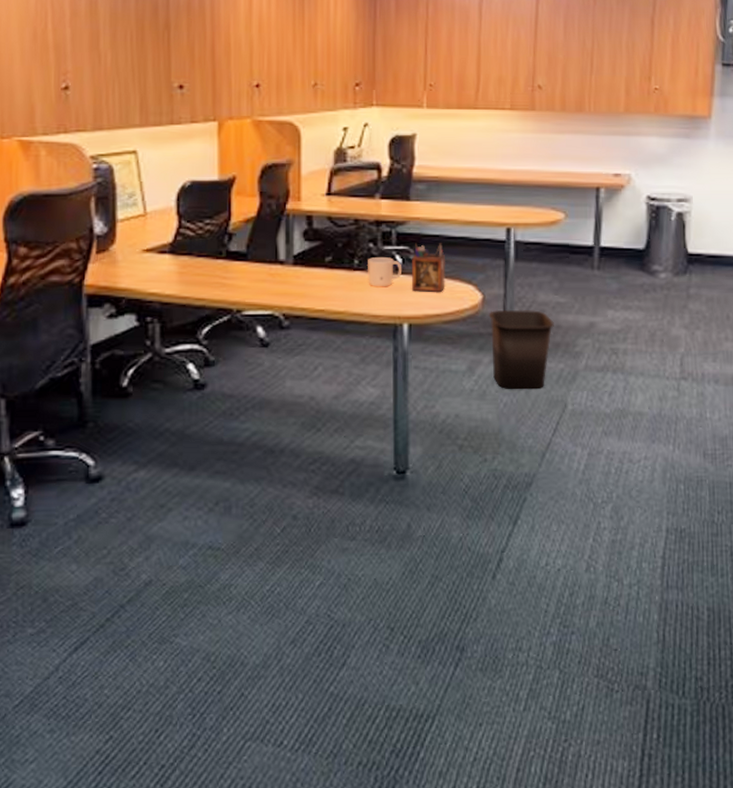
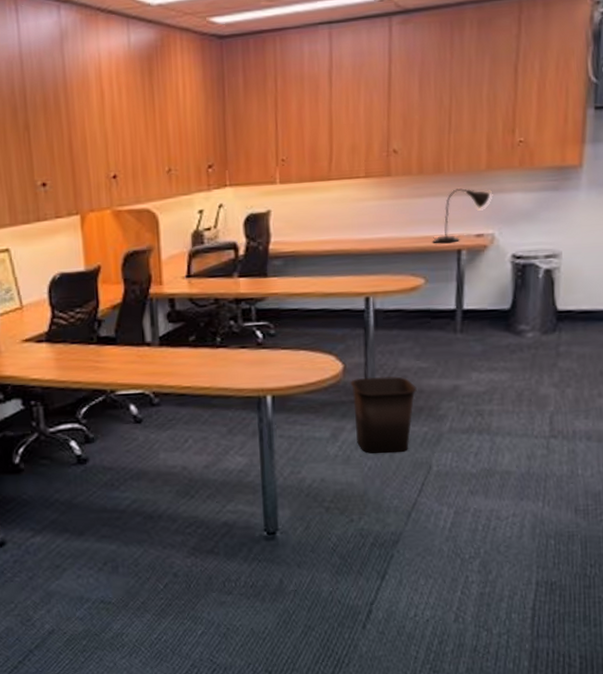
mug: present [368,257,403,287] -> none [229,333,264,363]
desk organizer: present [411,243,446,293] -> none [272,316,306,365]
desk lamp: none [572,128,627,180] -> present [432,188,490,244]

